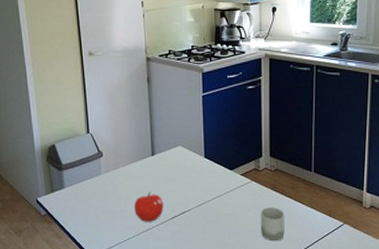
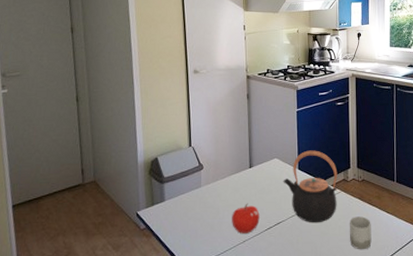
teapot: none [188,137,248,213] -> present [283,150,338,223]

